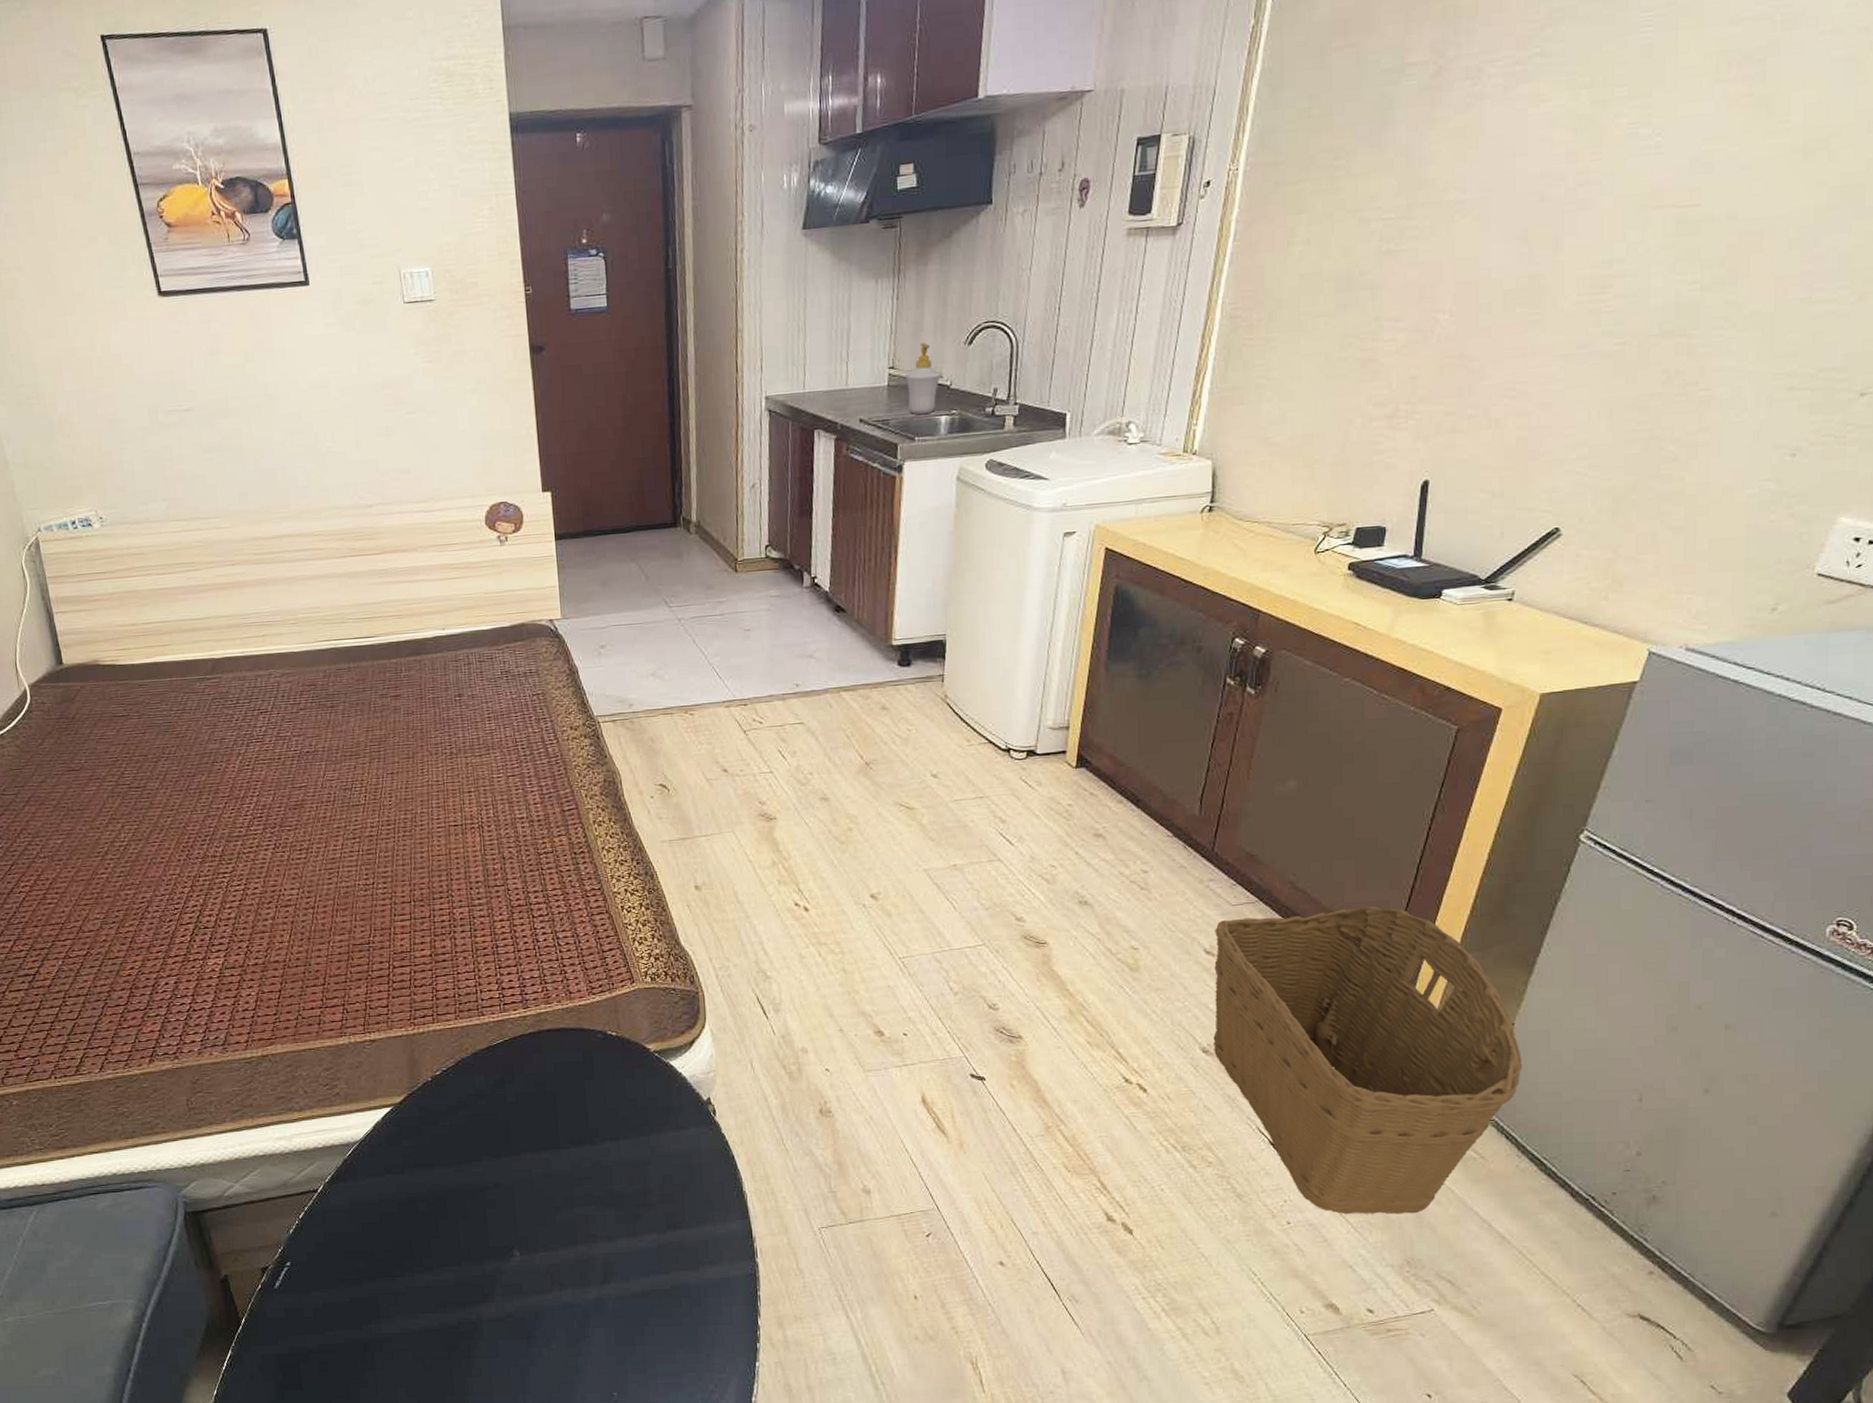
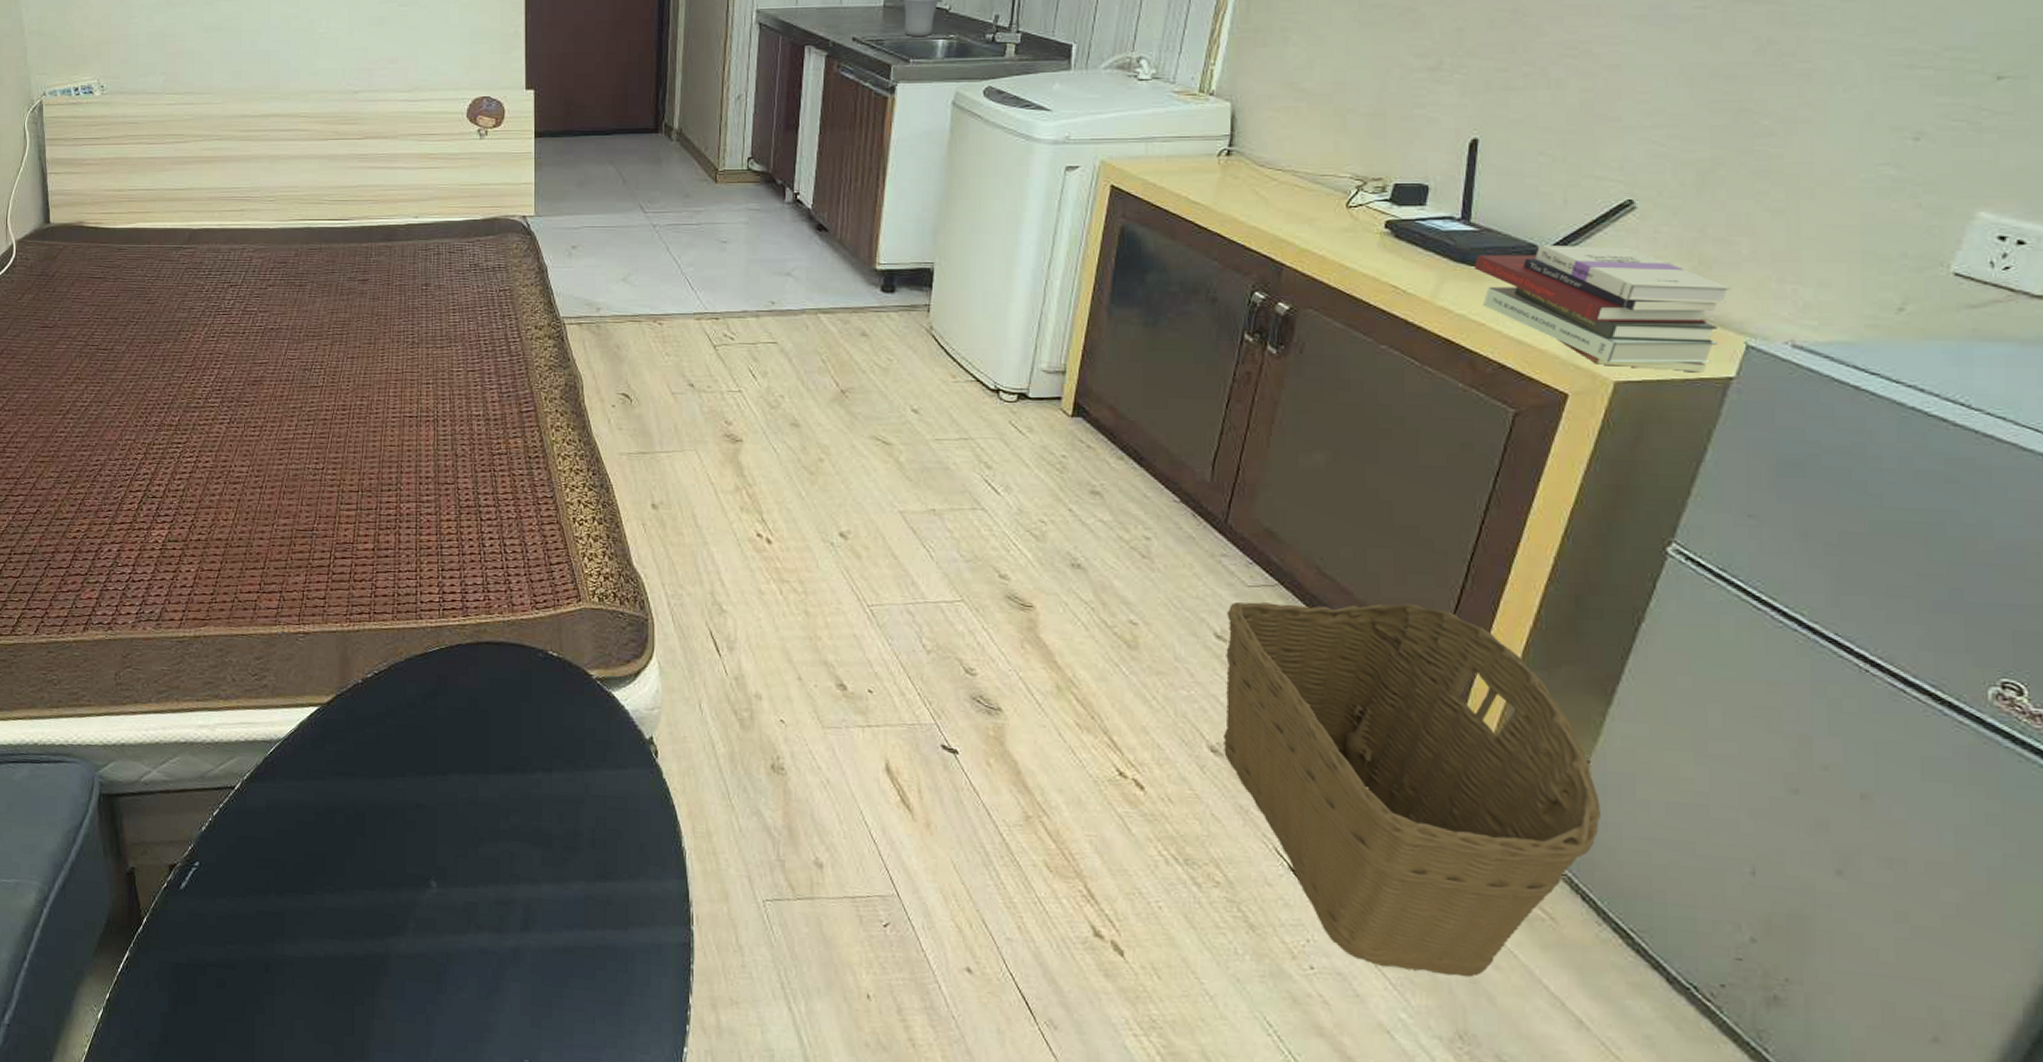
books: none [1424,572,1638,680] -> present [1474,245,1731,373]

